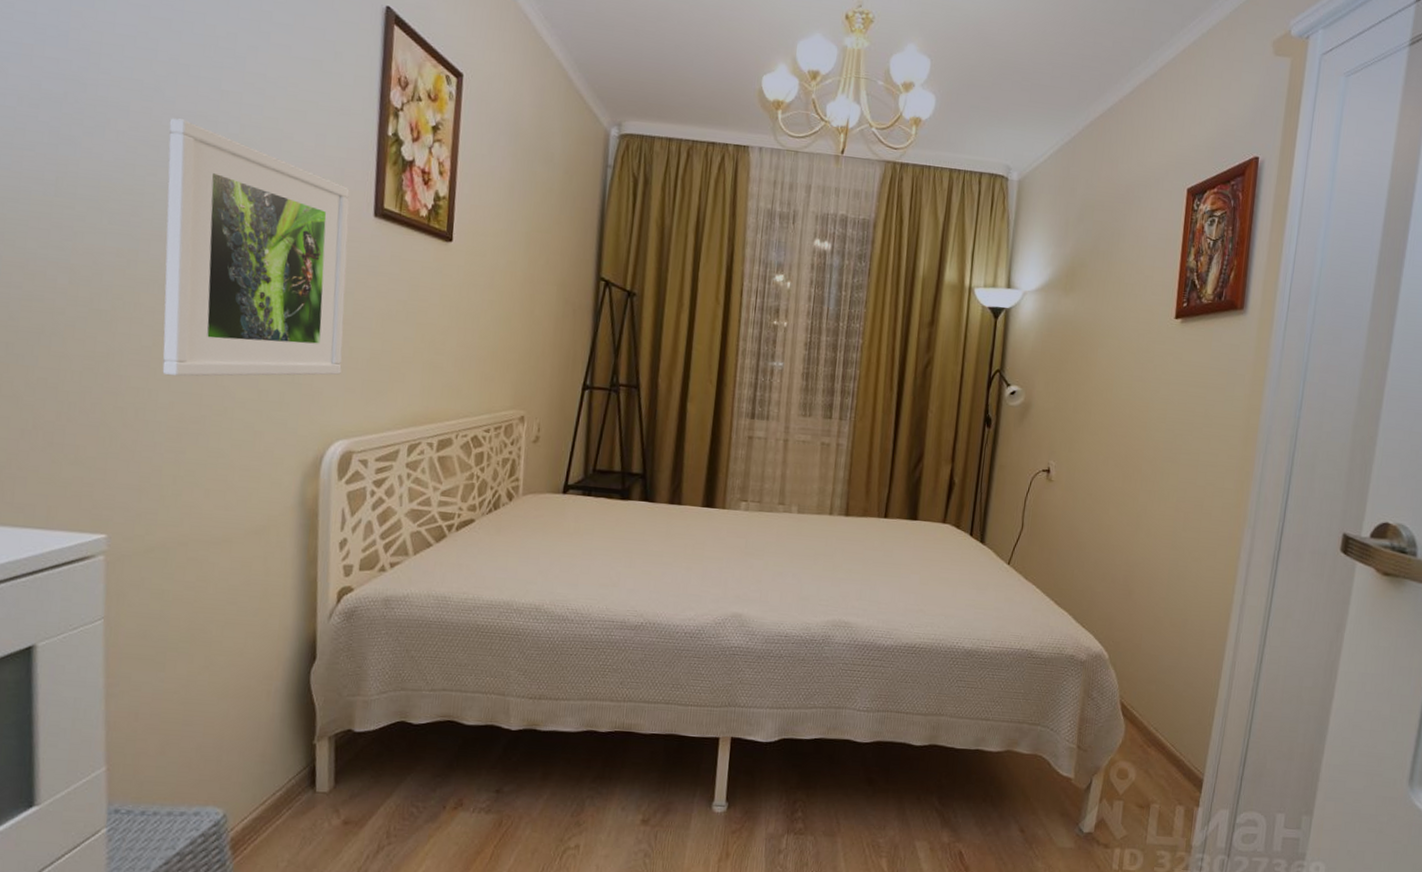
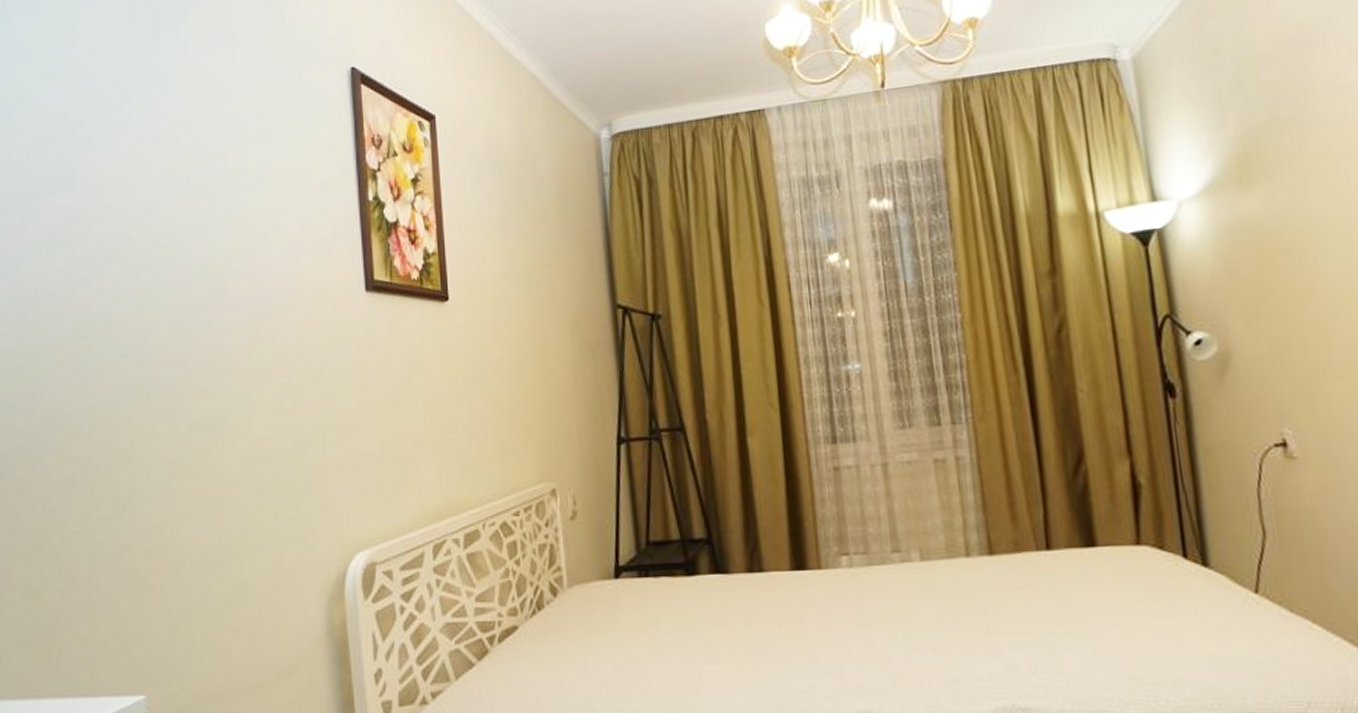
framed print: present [162,118,350,377] -> none [166,234,353,508]

